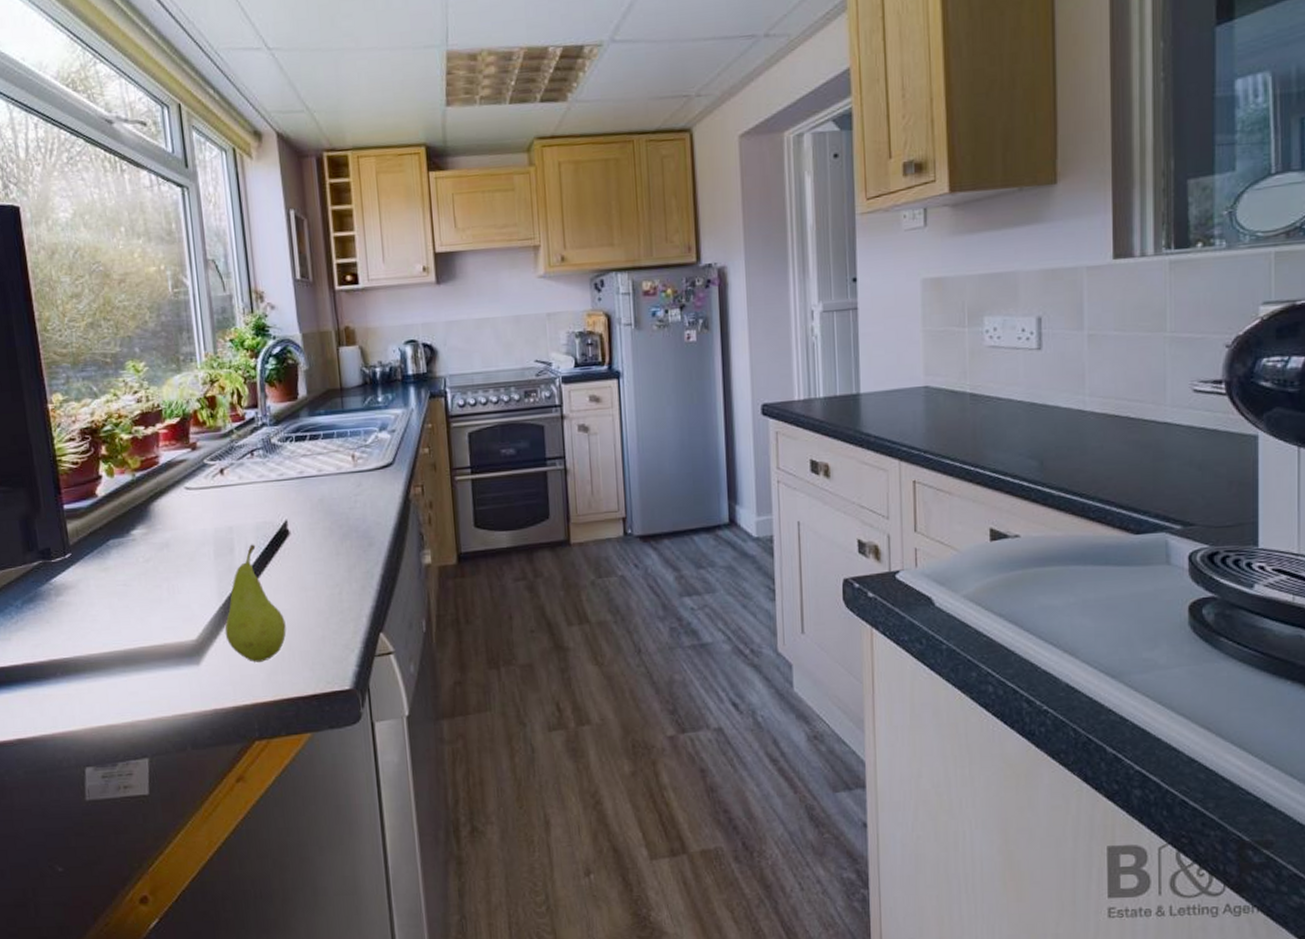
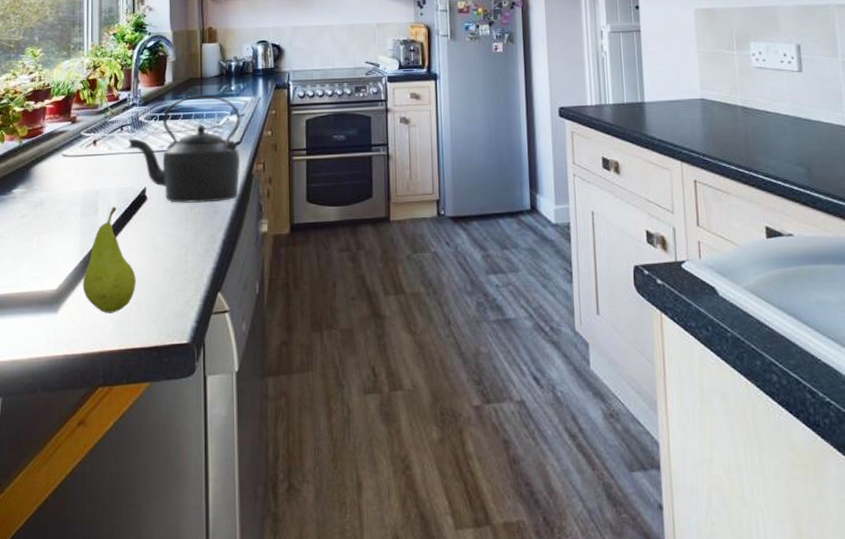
kettle: none [261,408,396,536] -> present [128,94,241,203]

